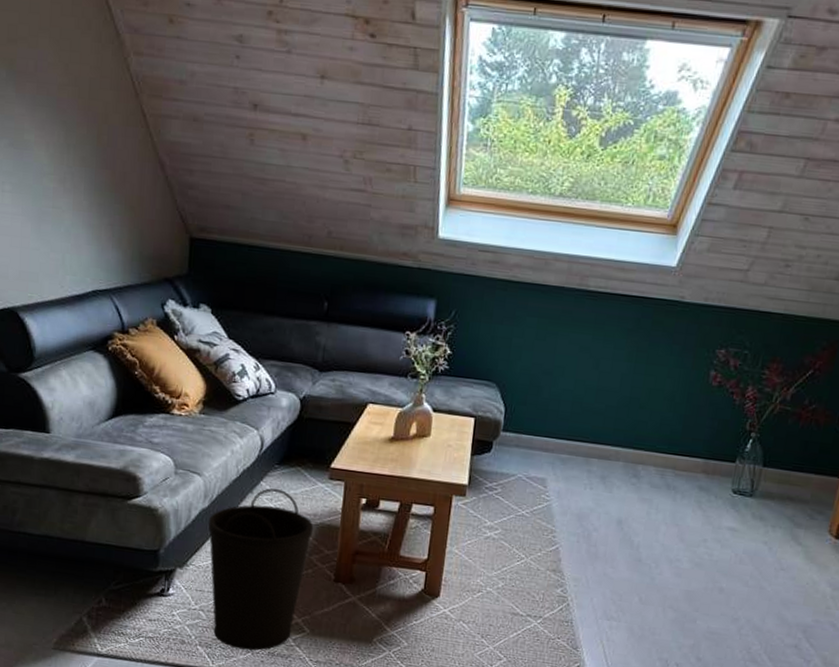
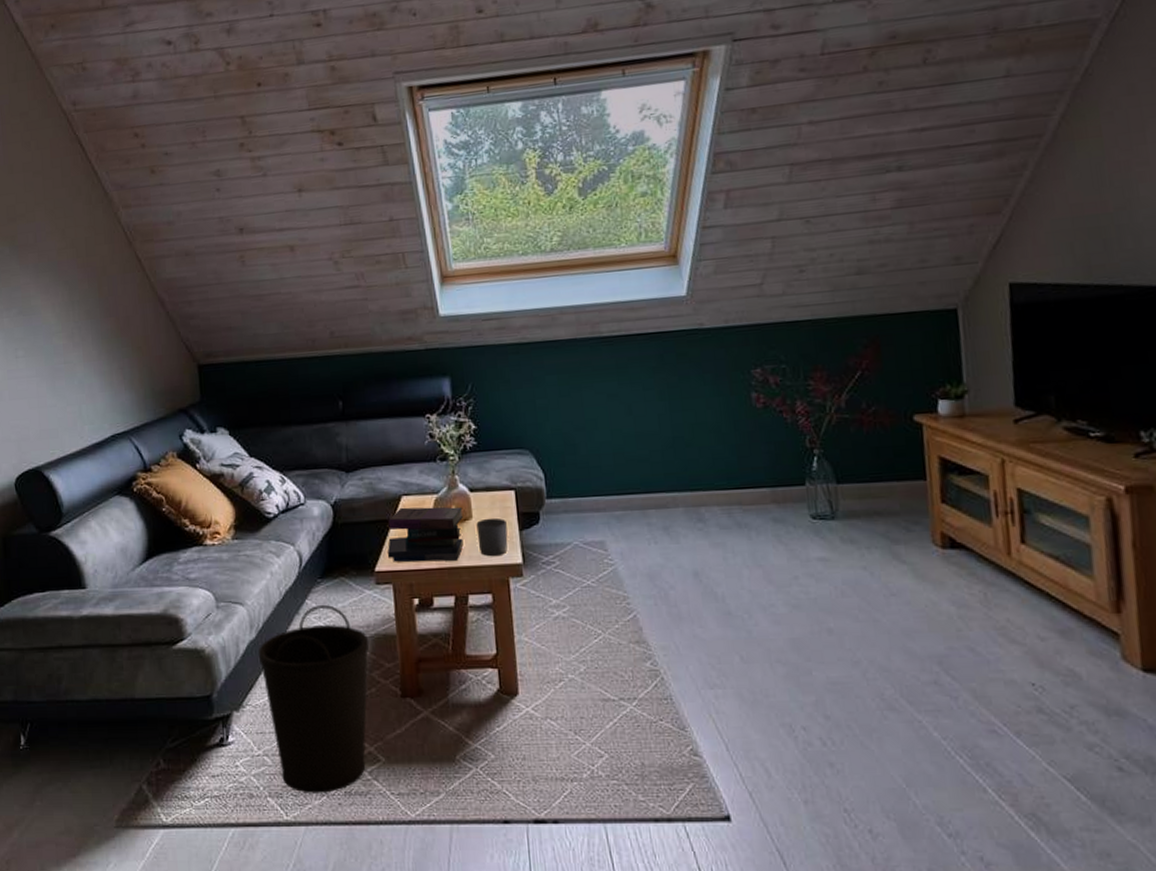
books: none [344,414,424,471] -> present [387,506,464,562]
mug: none [430,438,461,475] -> present [476,517,509,557]

